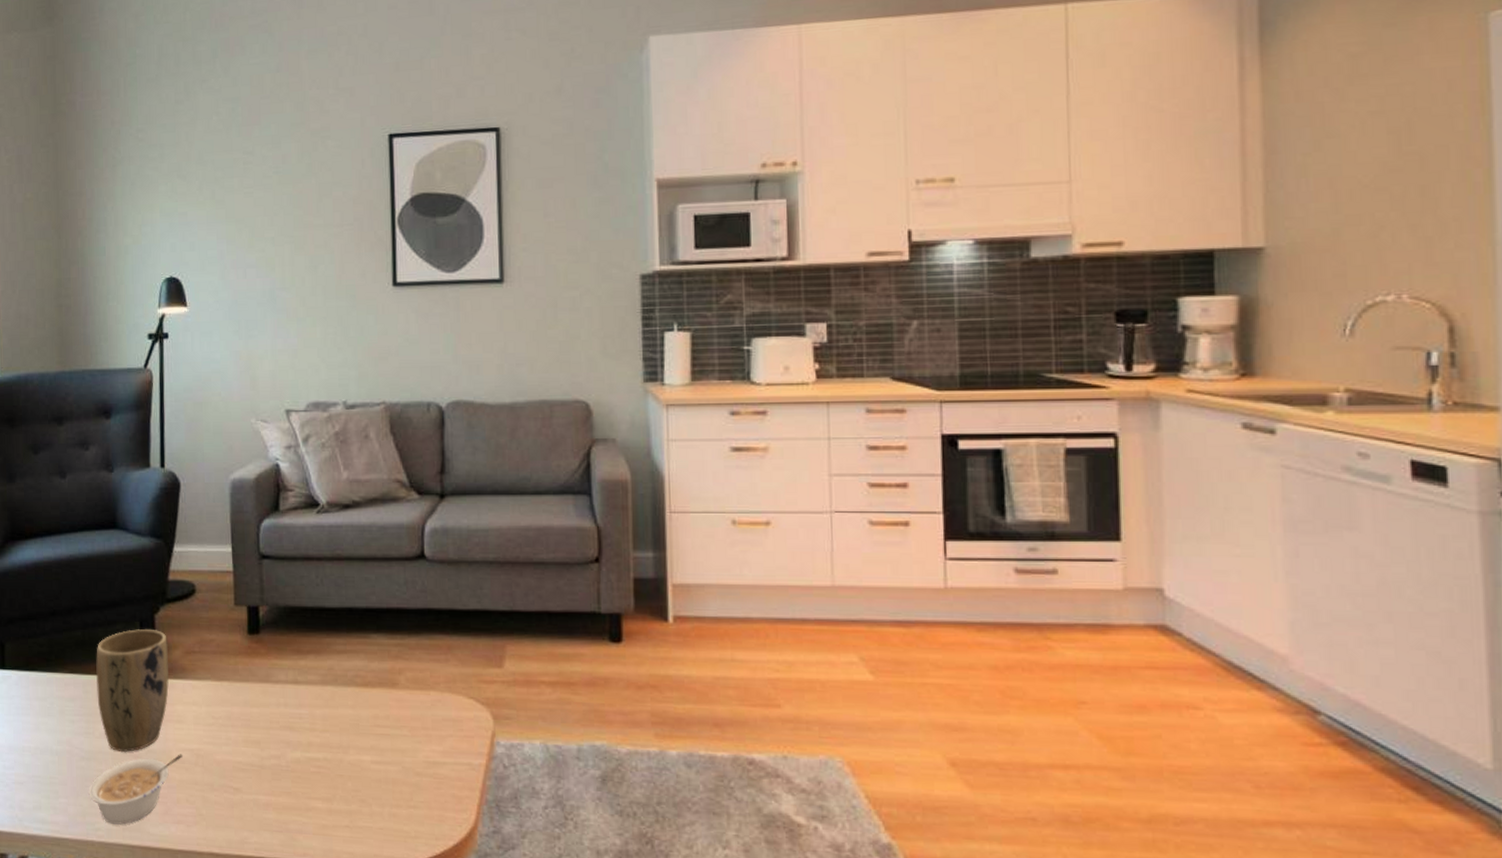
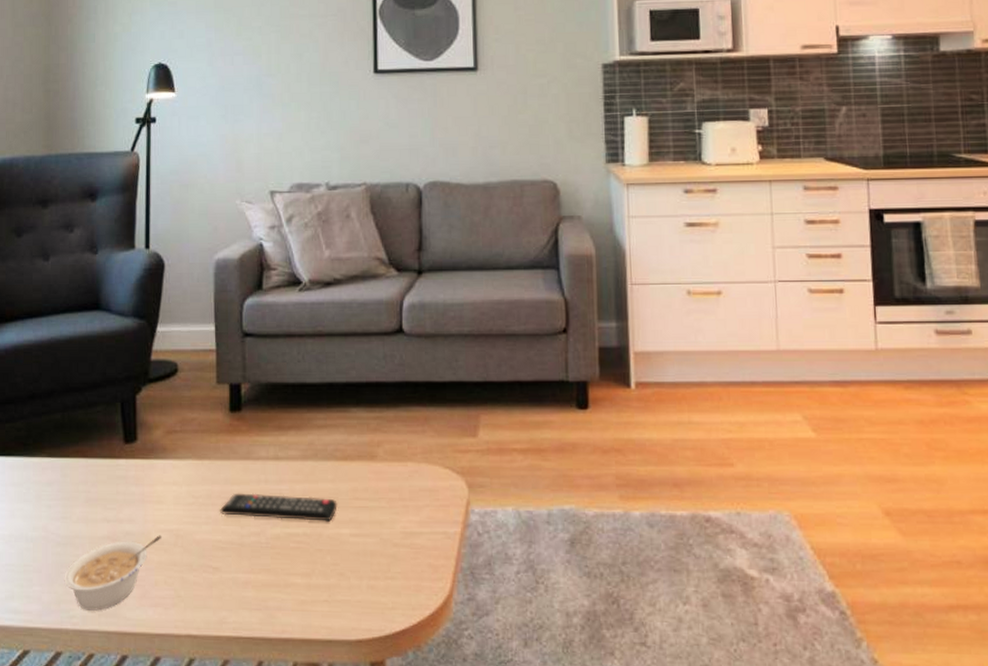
plant pot: present [95,629,169,753] -> none [74,410,150,536]
remote control: none [240,715,358,748] -> present [220,493,338,522]

